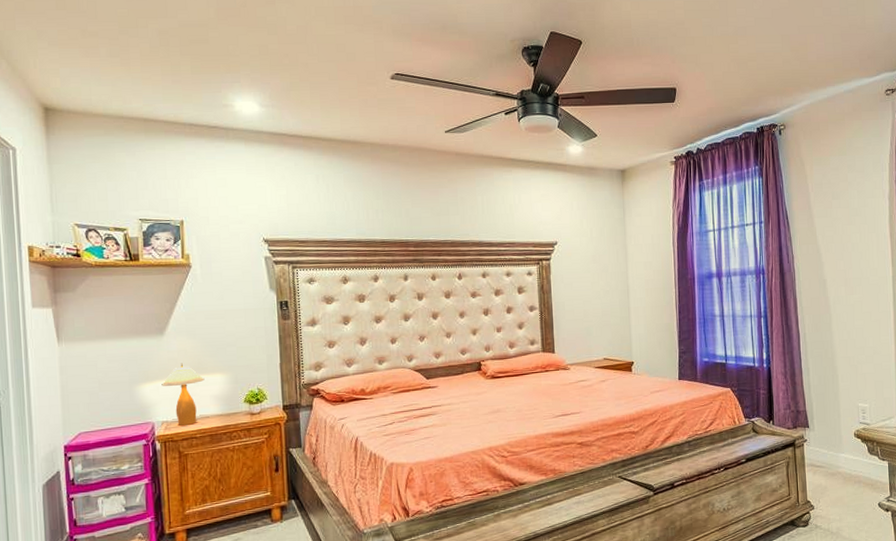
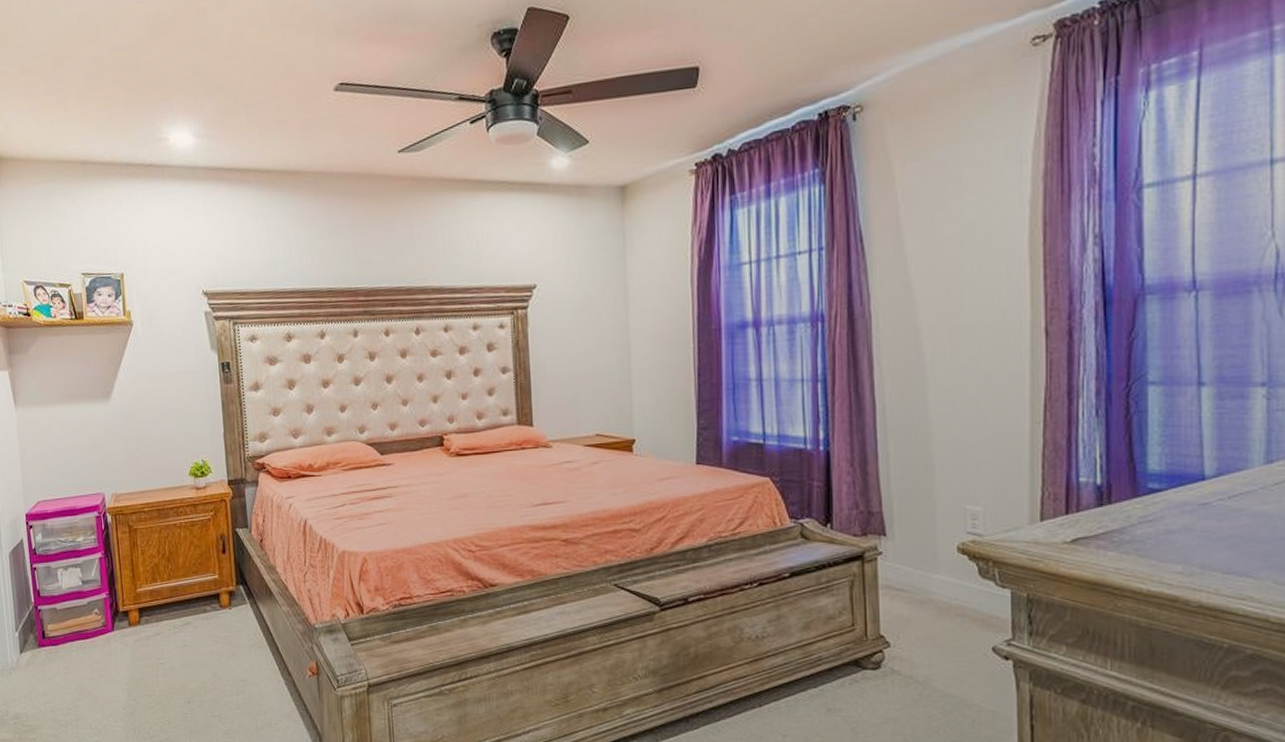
table lamp: present [161,363,205,427] -> none [110,430,150,499]

